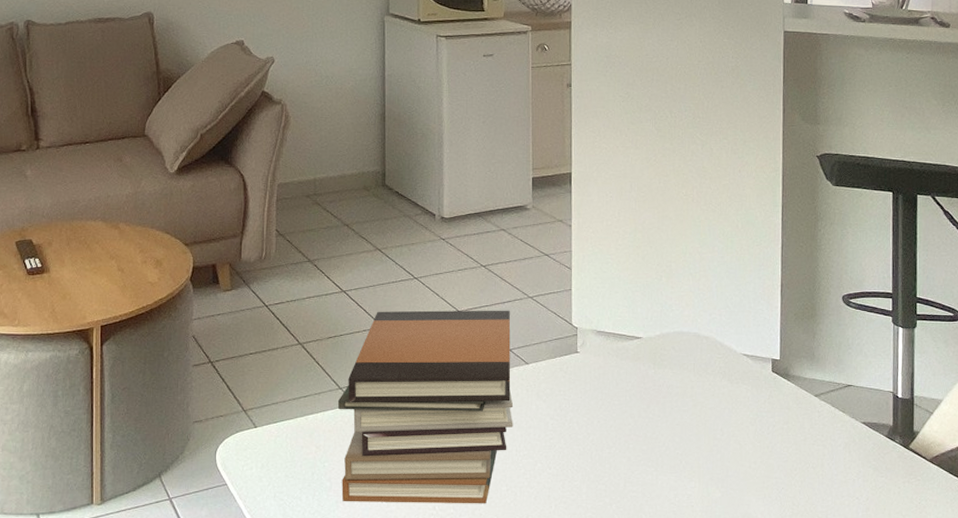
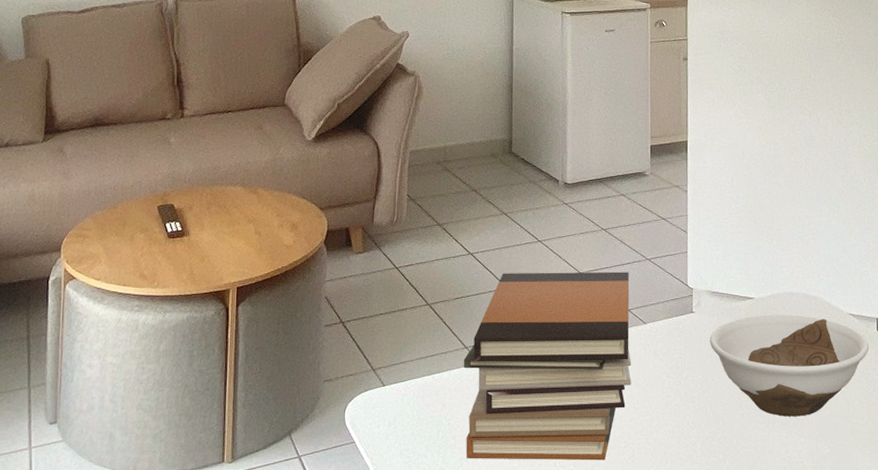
bowl: none [595,355,764,460] -> present [710,315,870,417]

